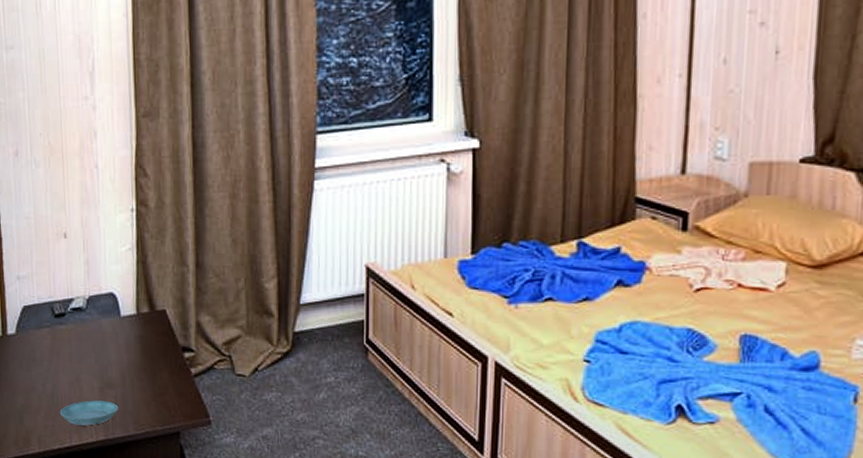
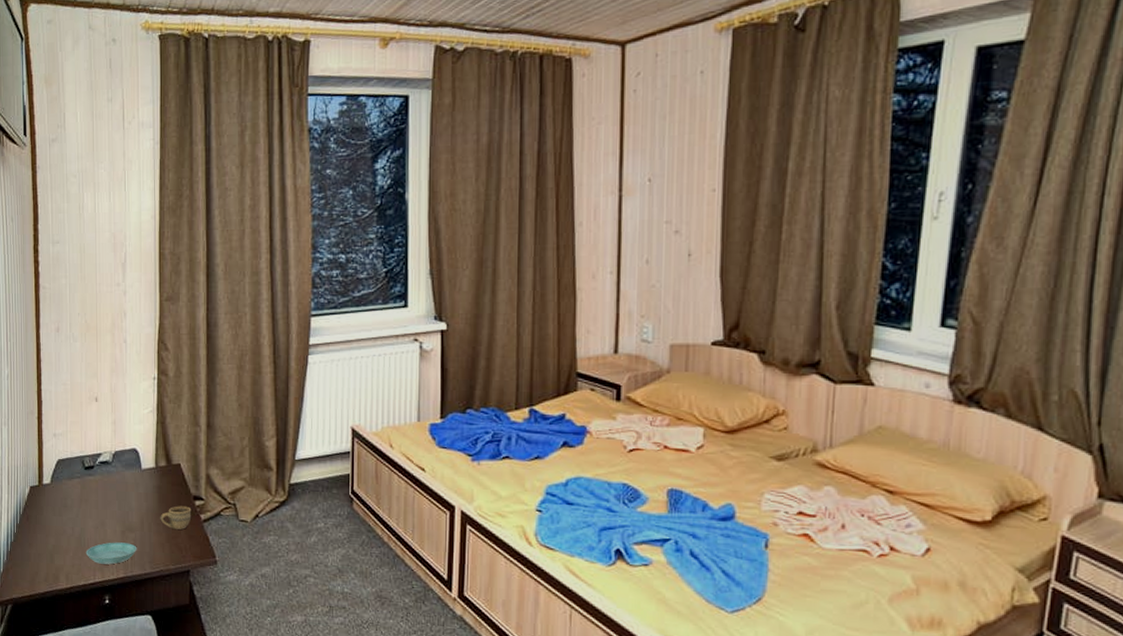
cup: none [144,358,180,386] -> present [160,506,192,530]

